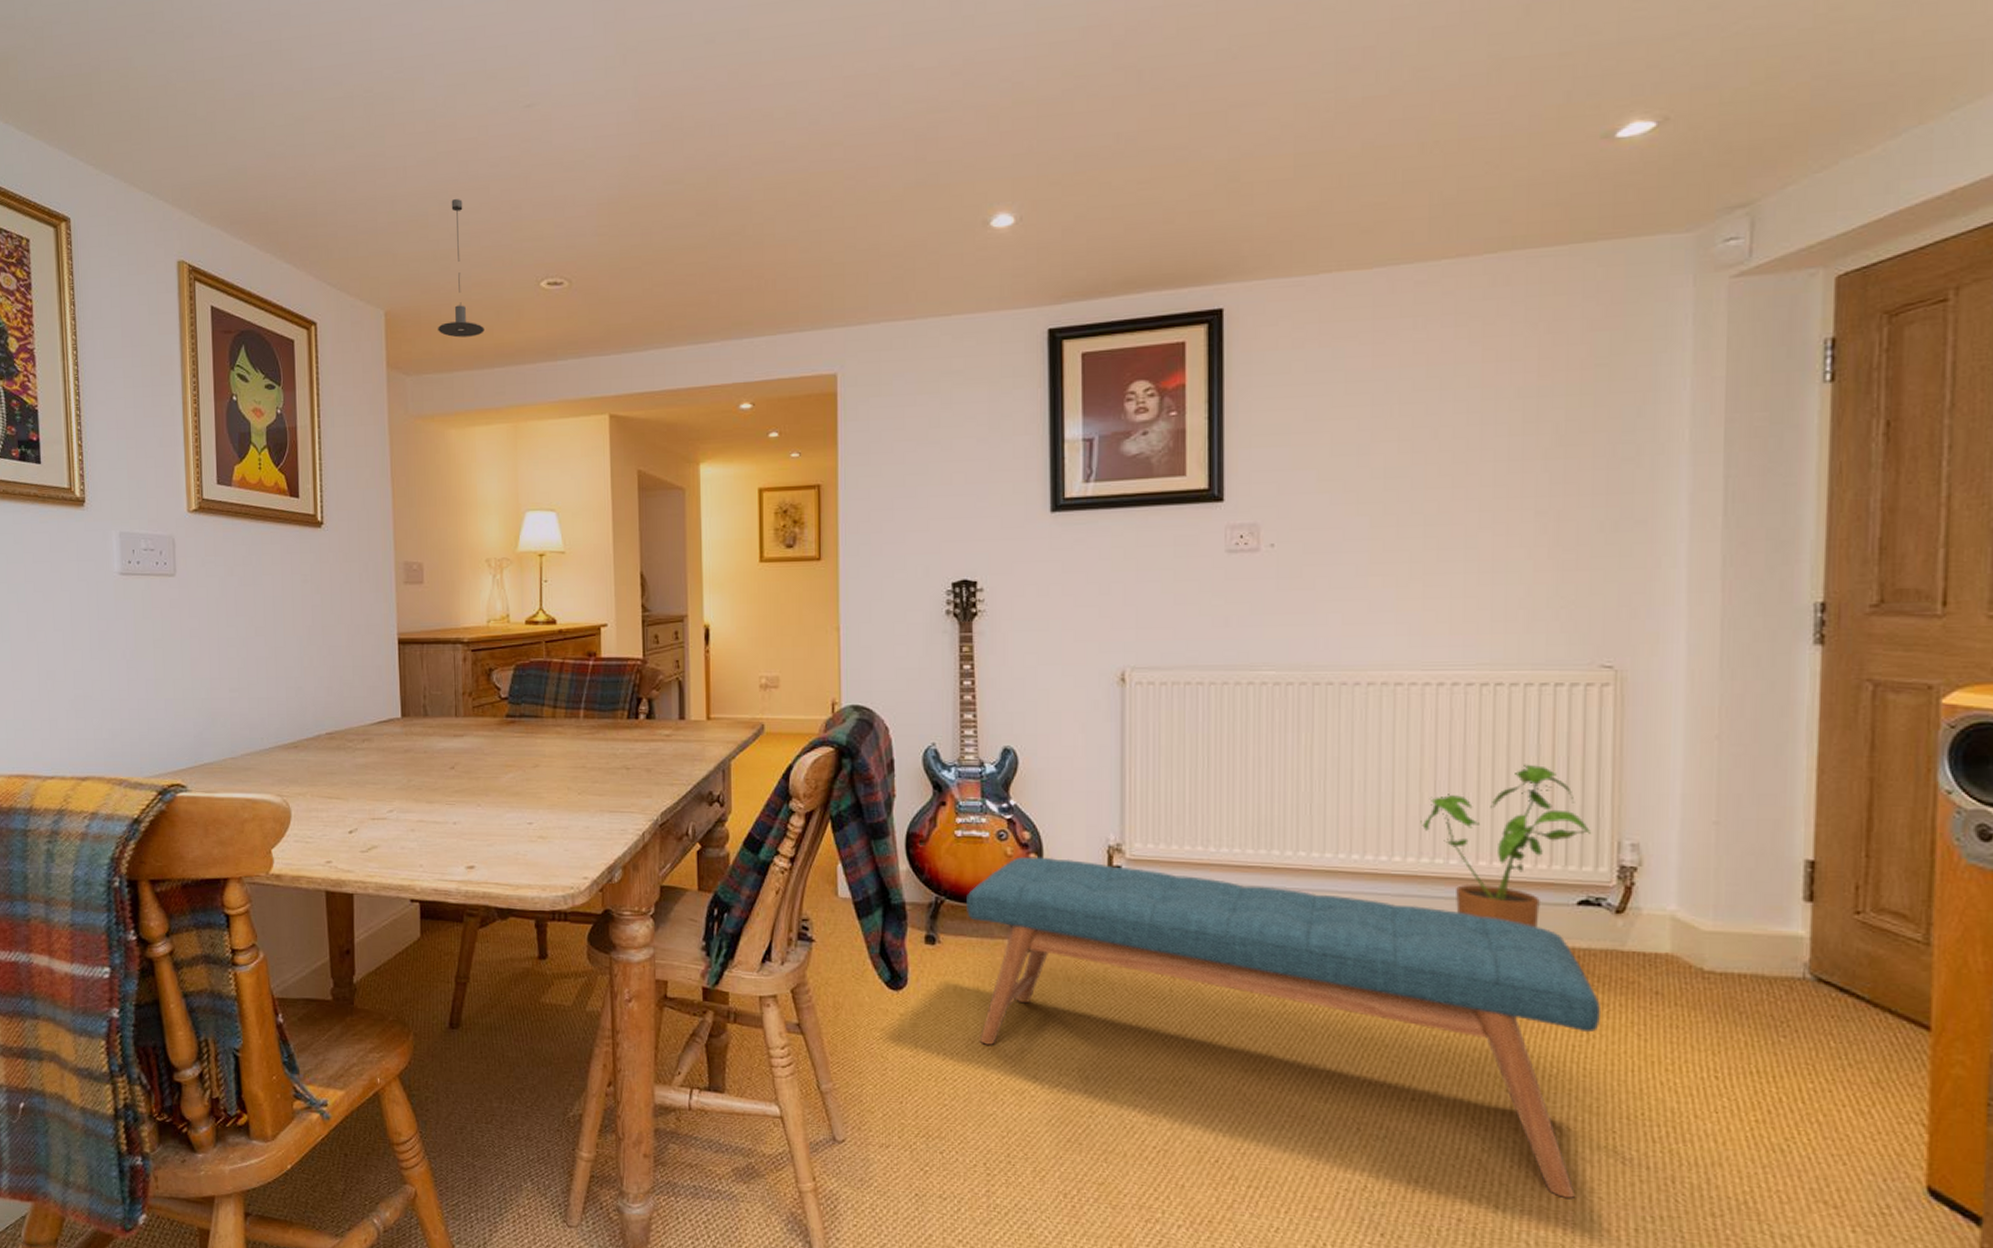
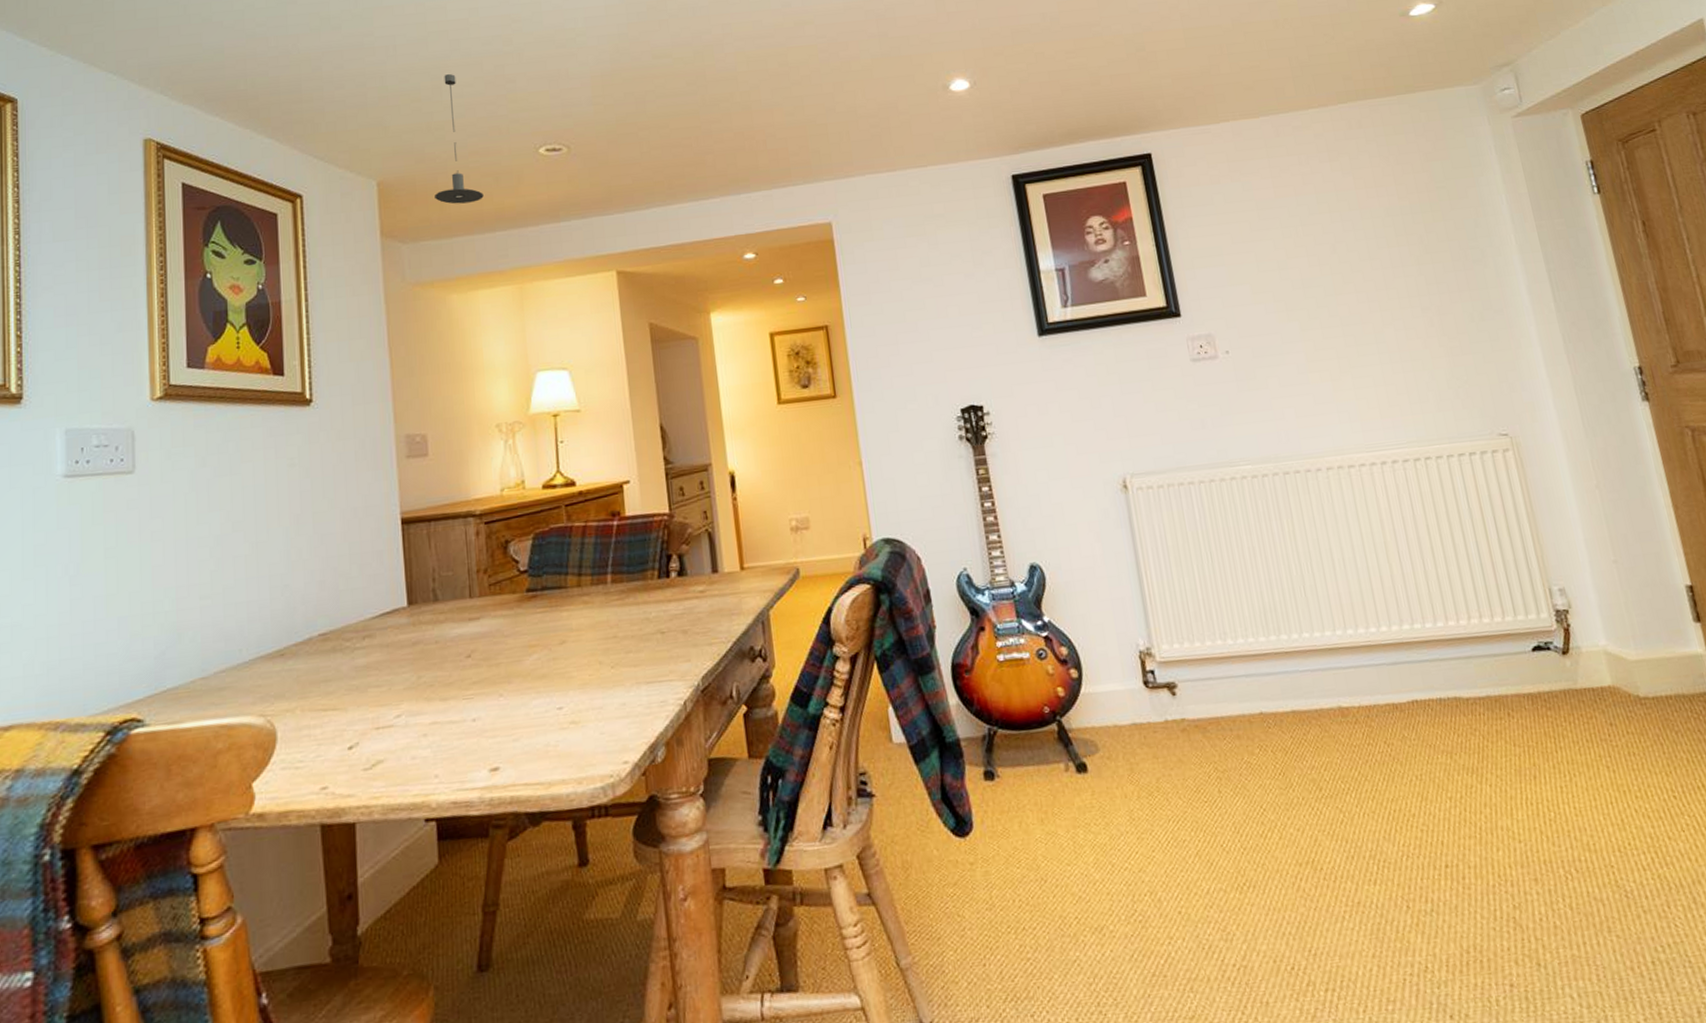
bench: present [966,856,1602,1198] -> none [1017,669,1598,942]
house plant: present [1420,764,1592,928] -> none [1394,527,1528,678]

